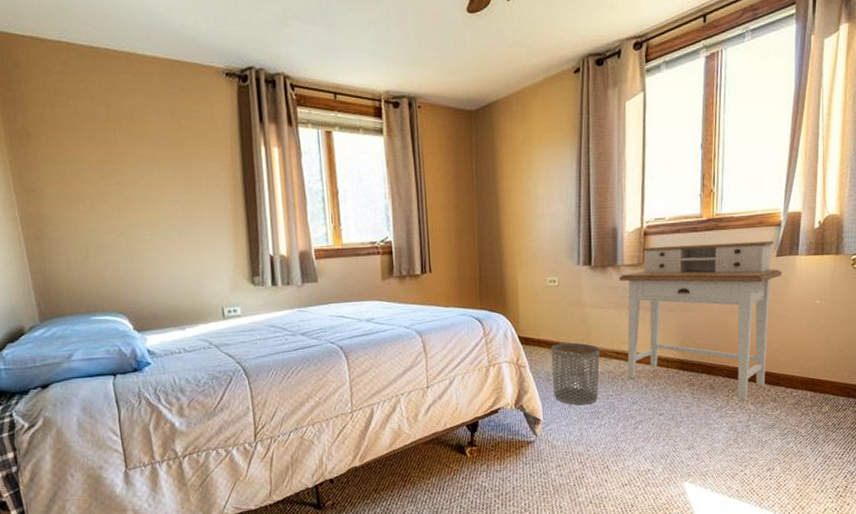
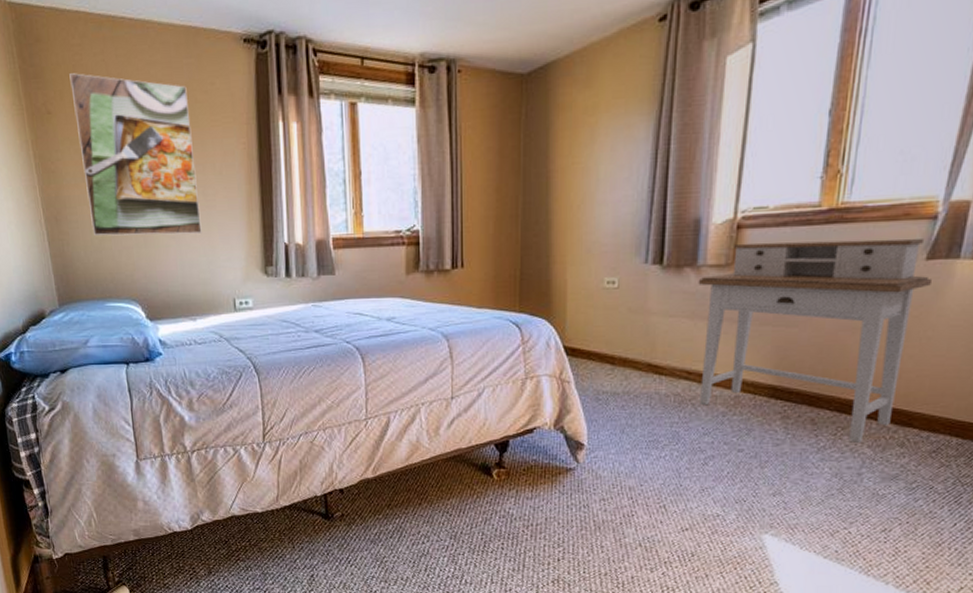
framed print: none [51,98,189,252] -> present [69,73,202,236]
waste bin: present [551,342,601,406] -> none [602,357,667,432]

